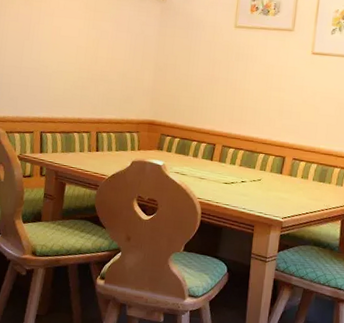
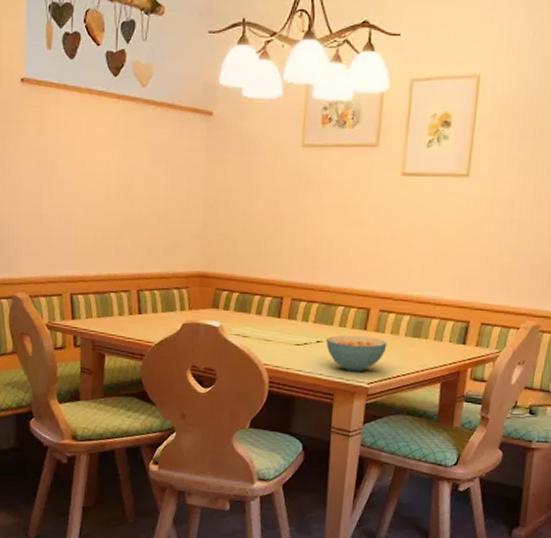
cereal bowl: none [249,177,299,208] -> present [326,335,387,372]

